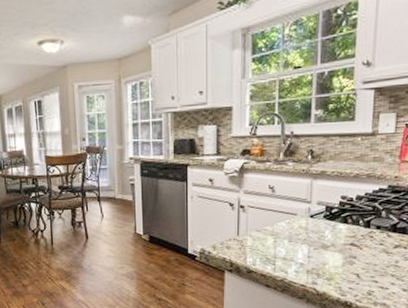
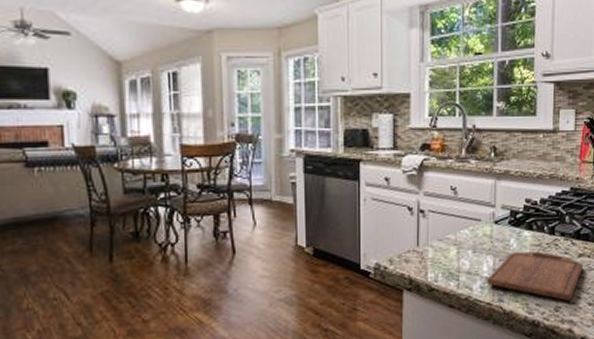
cutting board: none [302,242,399,287] -> present [487,251,583,302]

